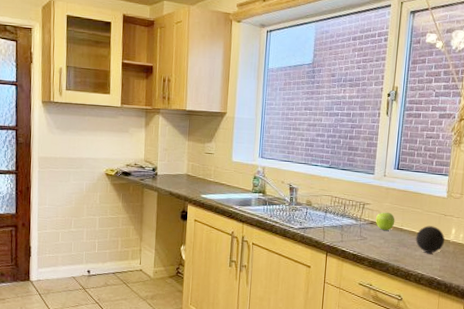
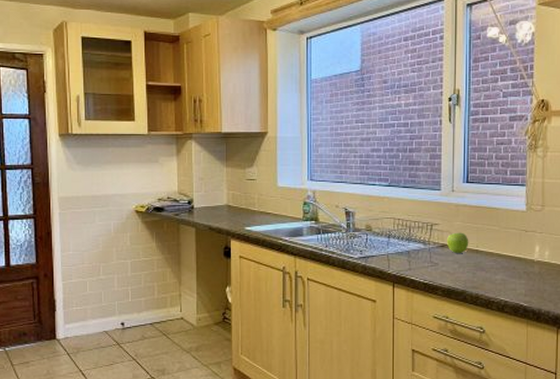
decorative ball: present [415,226,445,253] -> none [494,244,529,276]

